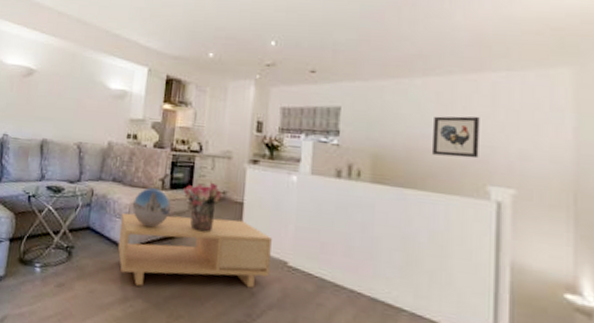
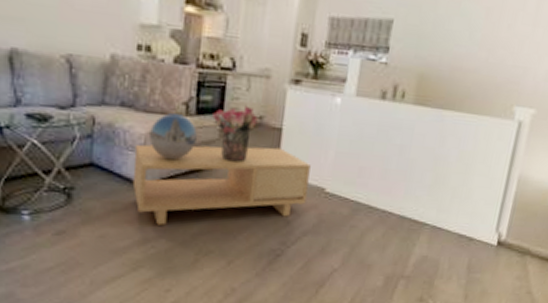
wall art: present [433,116,480,159] -> none [474,34,521,80]

